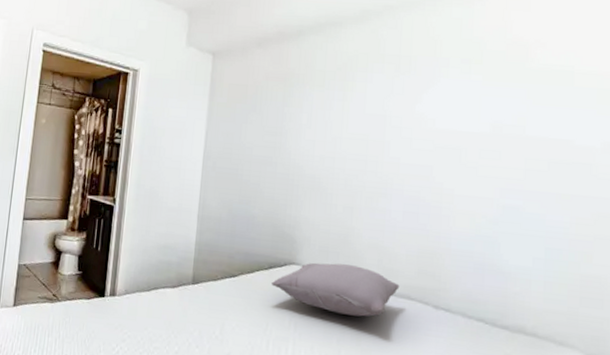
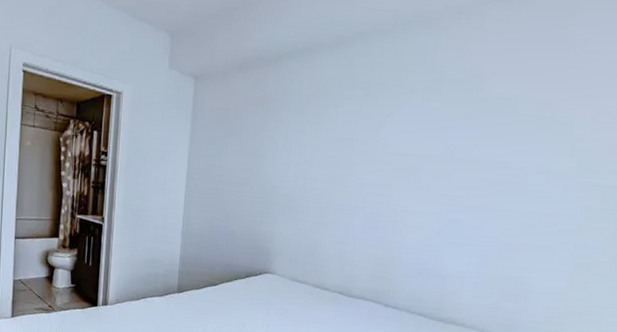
pillow: present [272,262,400,317] -> none [248,271,357,316]

